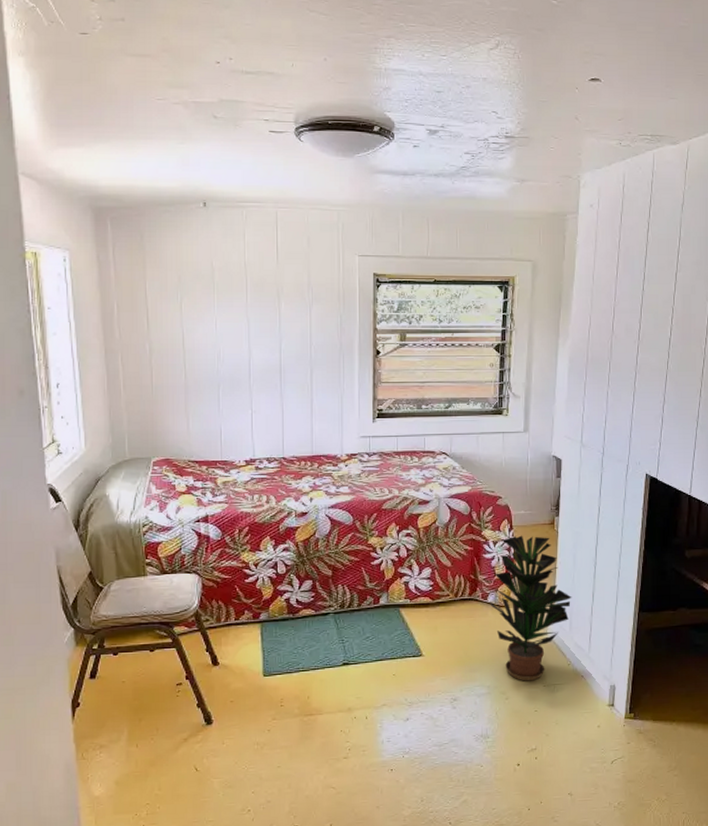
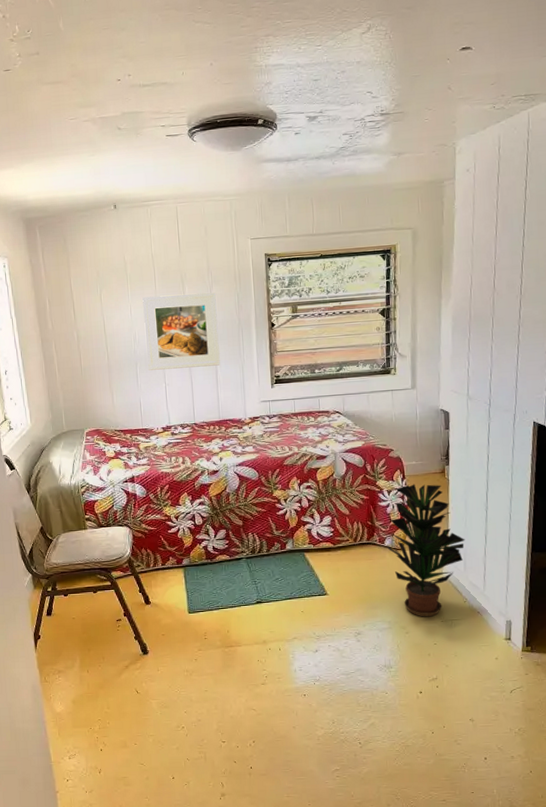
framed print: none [231,310,317,394] -> present [142,292,220,370]

